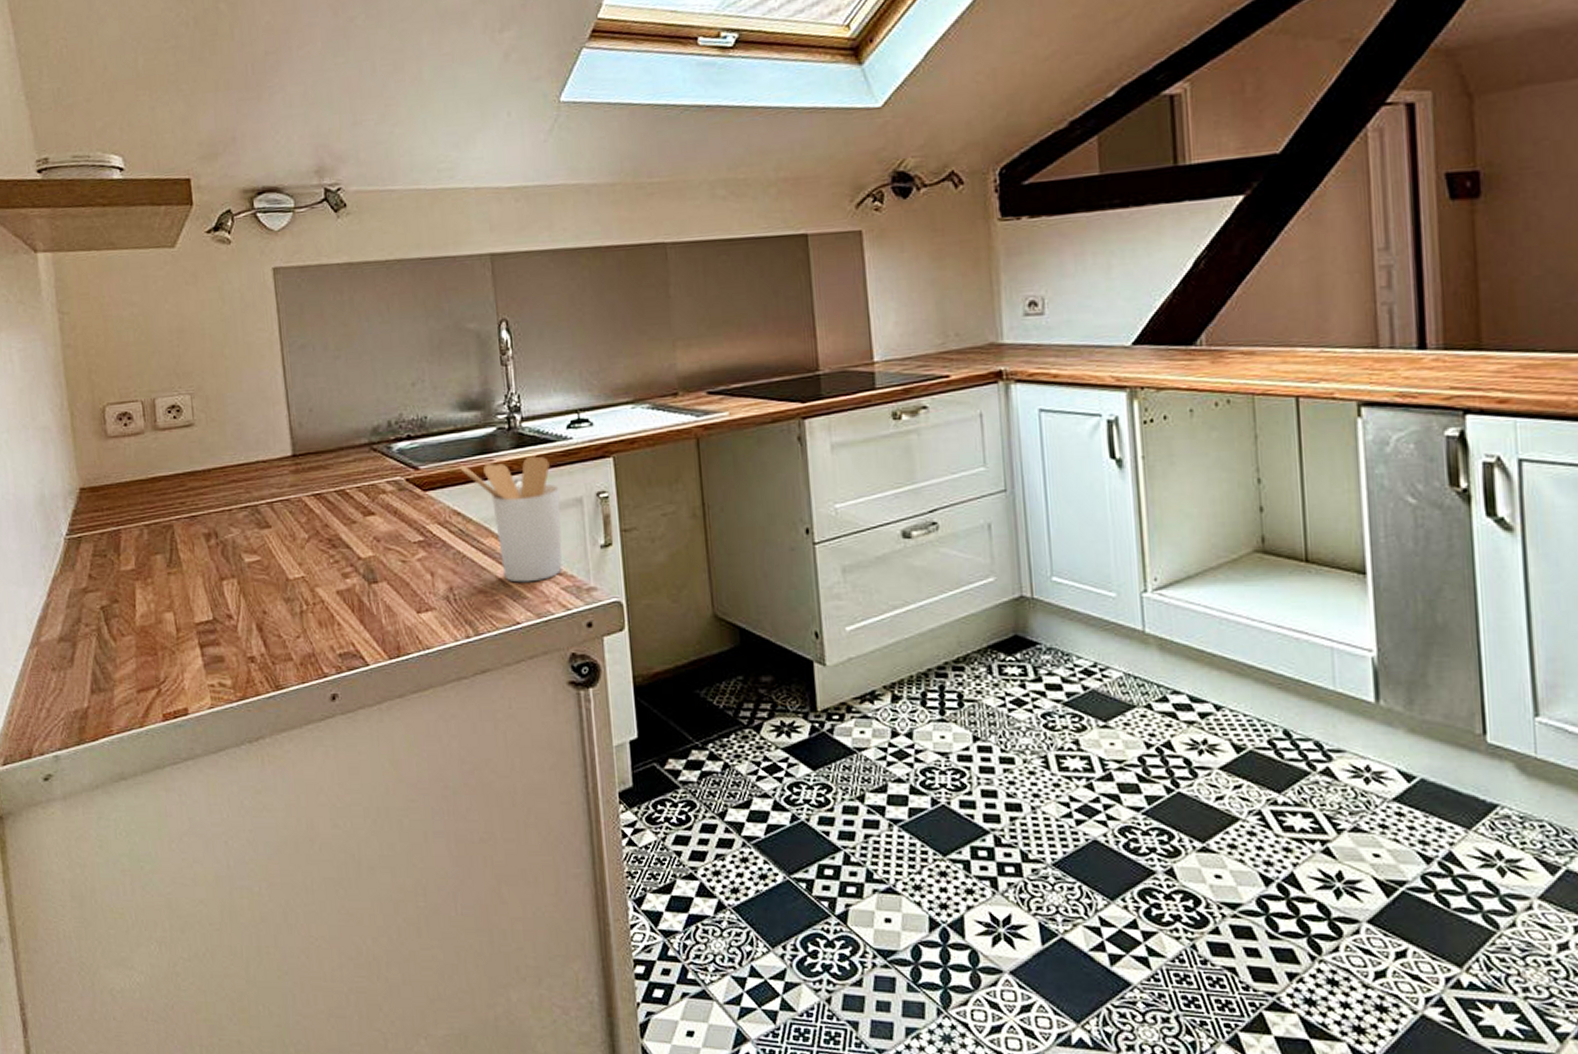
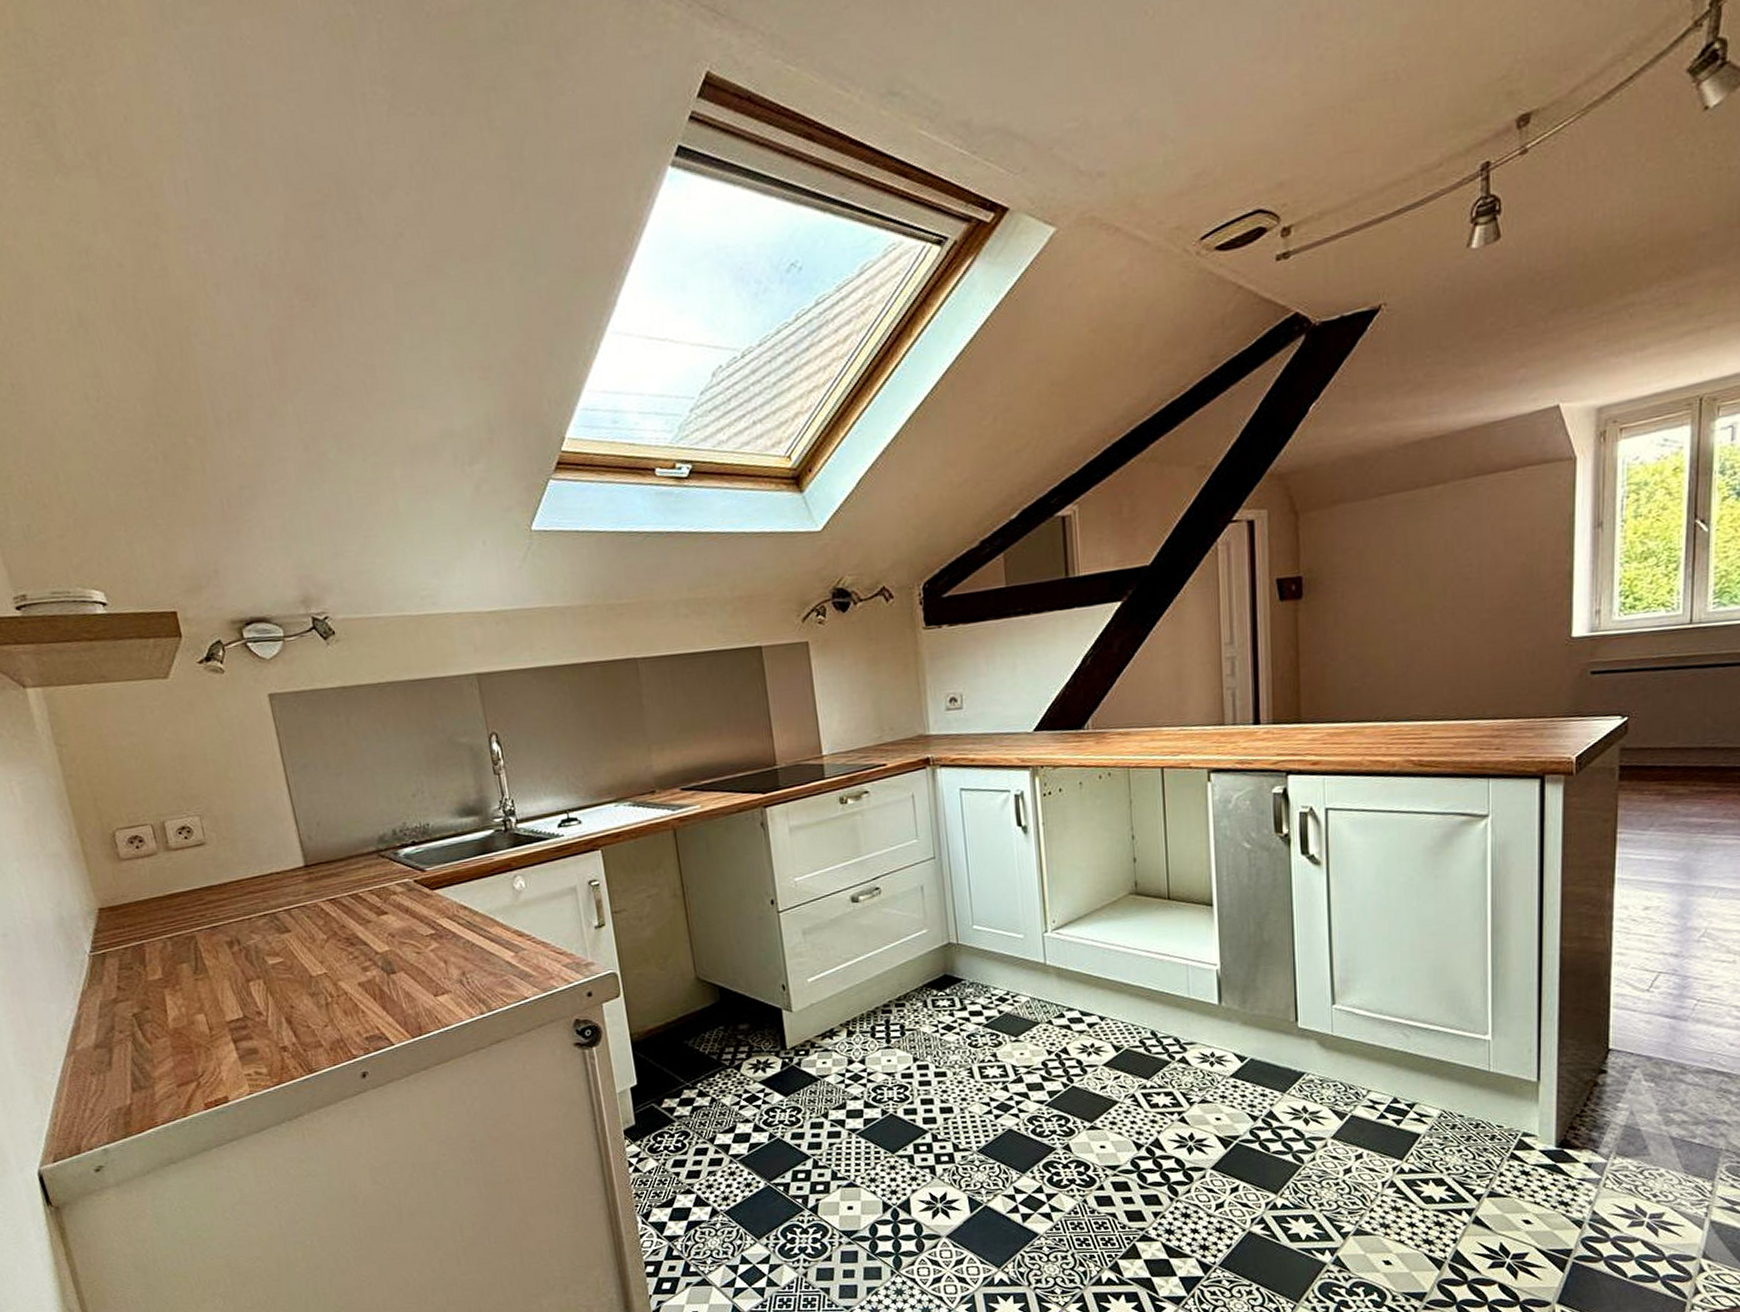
utensil holder: present [459,456,562,583] -> none [463,853,563,964]

